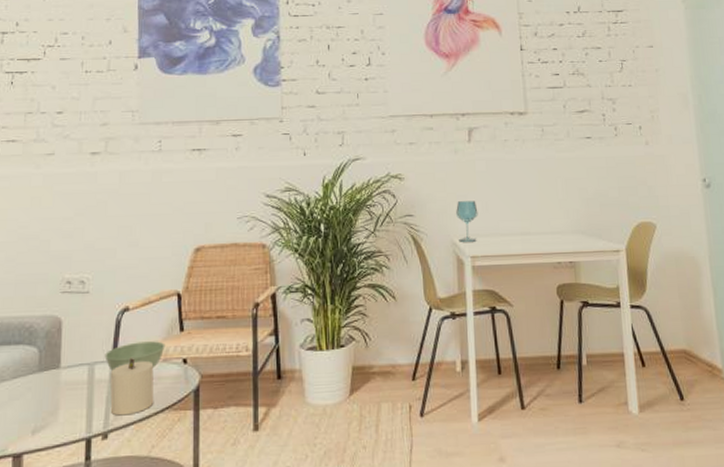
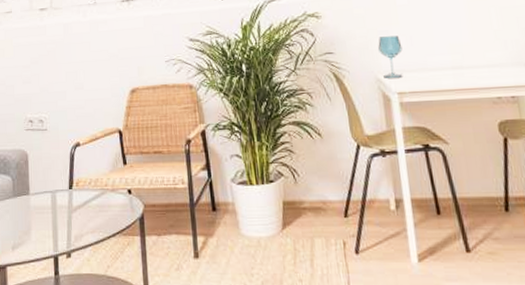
bowl: present [105,341,165,371] -> none [63,173,112,198]
candle: present [110,358,154,416] -> none [69,188,106,238]

